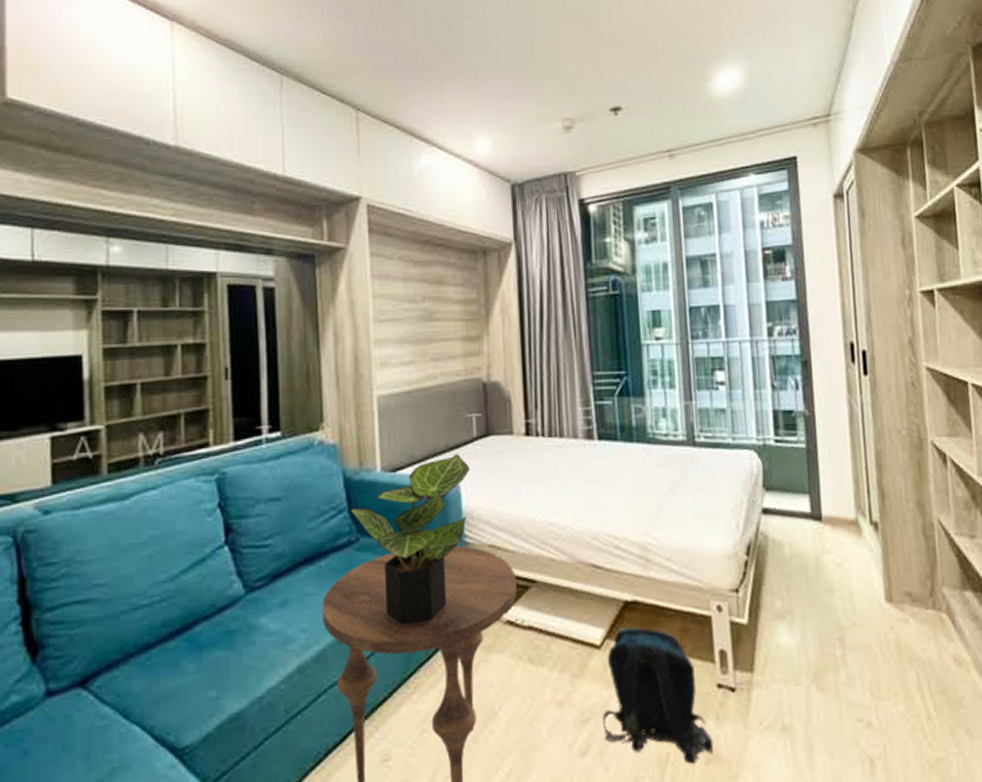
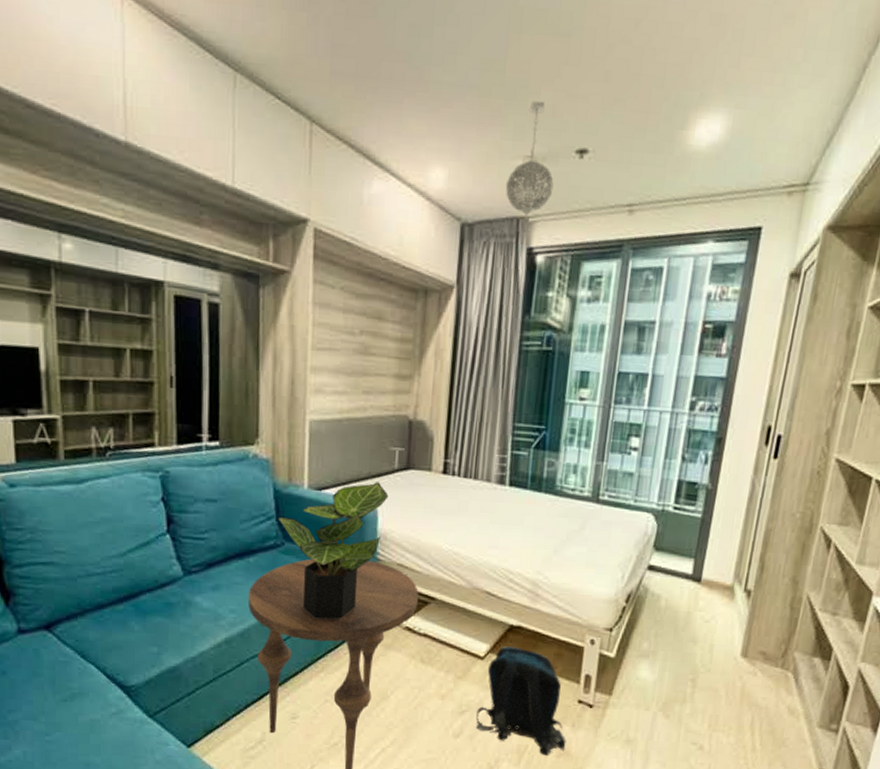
pendant light: none [548,72,595,173] -> present [505,101,554,218]

